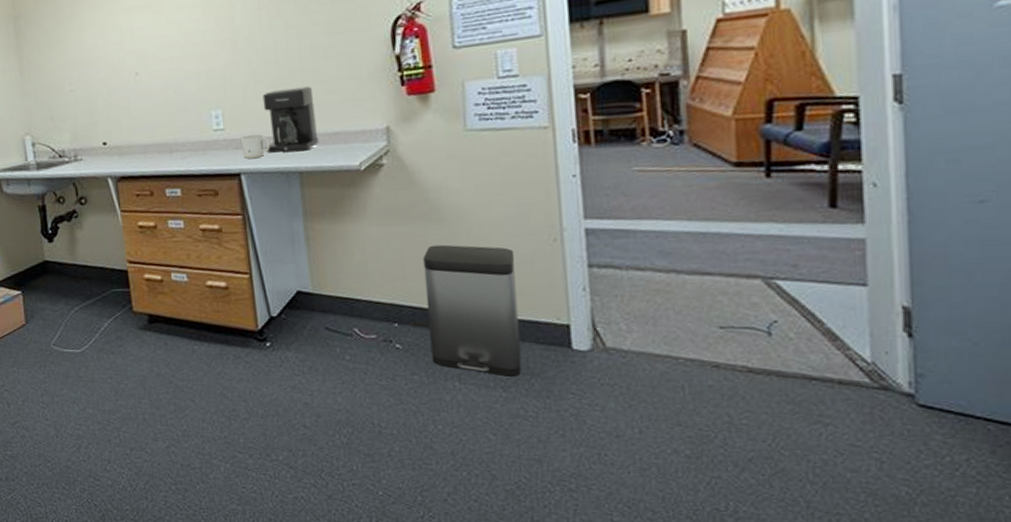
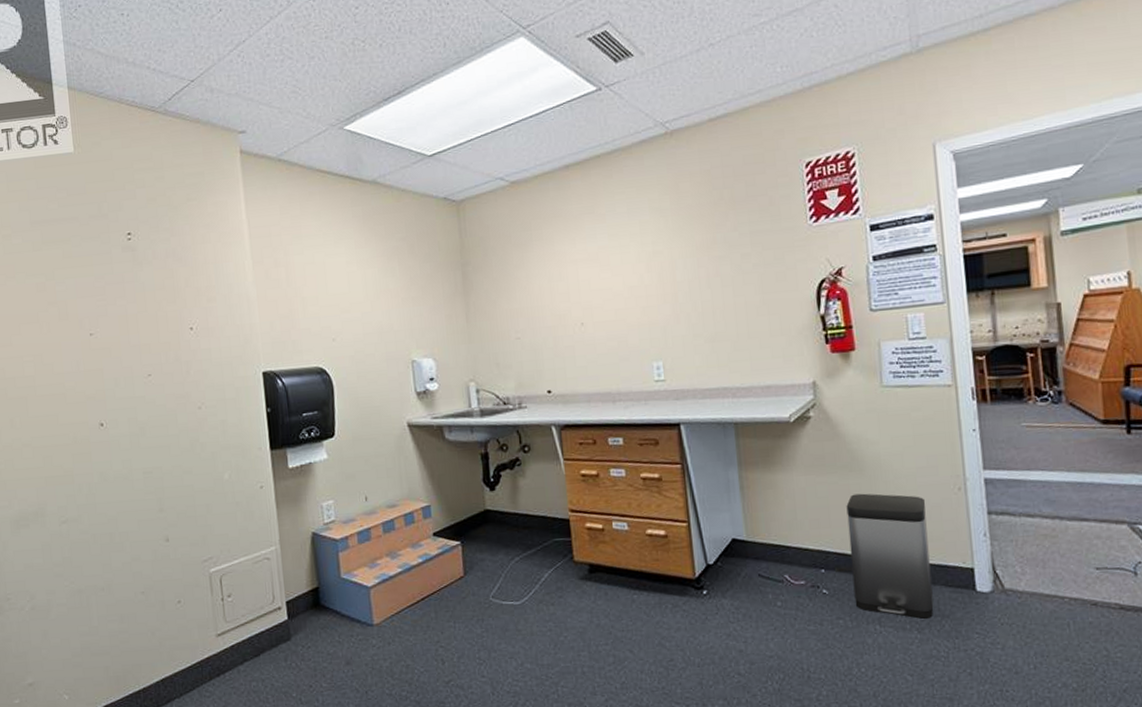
mug: present [240,134,270,159] -> none [680,386,708,410]
coffee maker: present [262,86,319,153] -> none [701,341,753,404]

